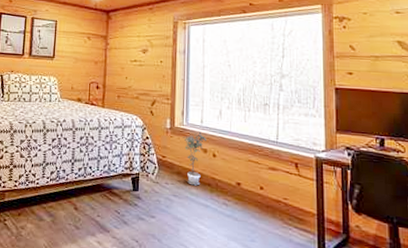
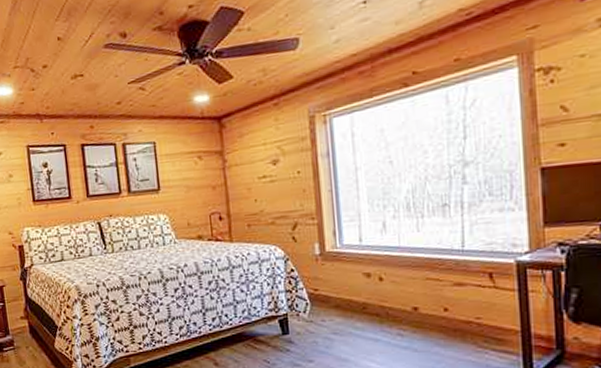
potted plant: present [182,131,206,186] -> none [337,252,369,319]

